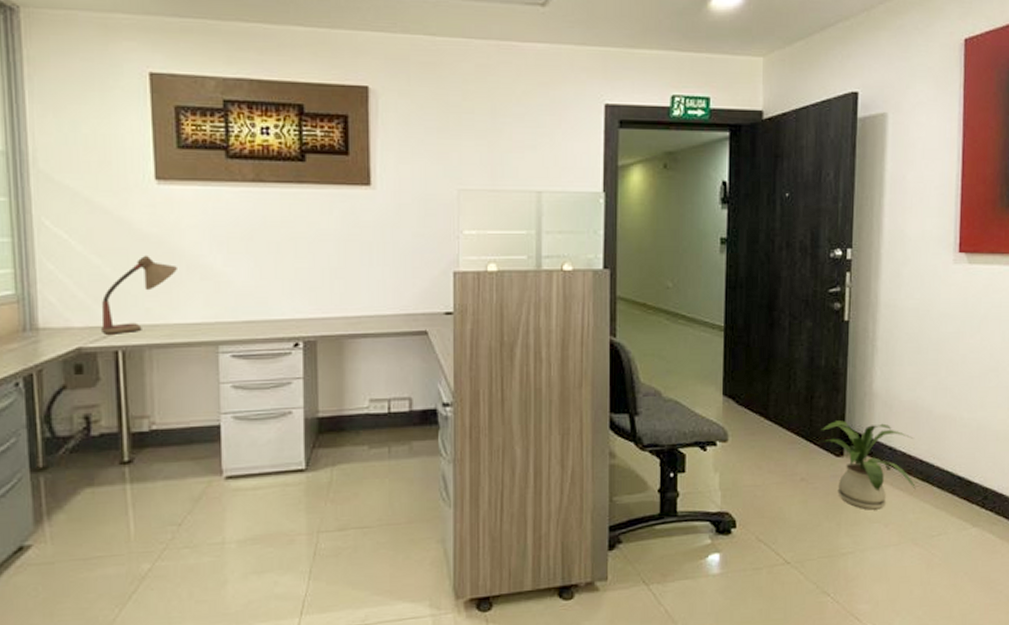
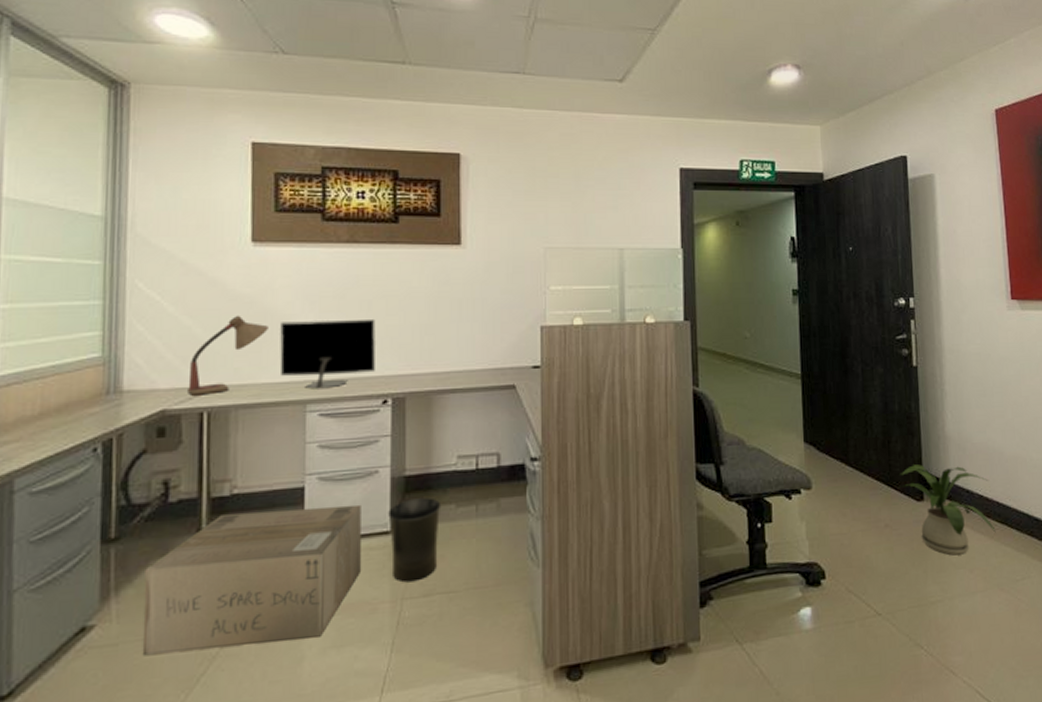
cardboard box: none [74,443,279,574] -> present [143,504,362,656]
monitor: none [189,261,285,331] -> present [279,318,375,390]
waste bin: none [303,439,355,517] -> present [388,497,442,583]

